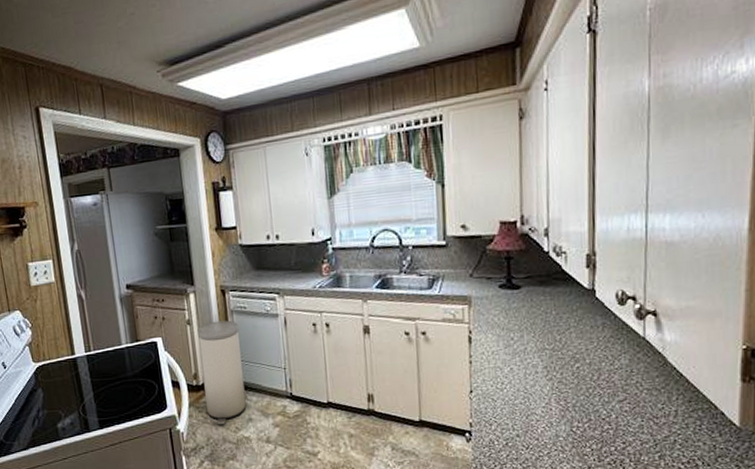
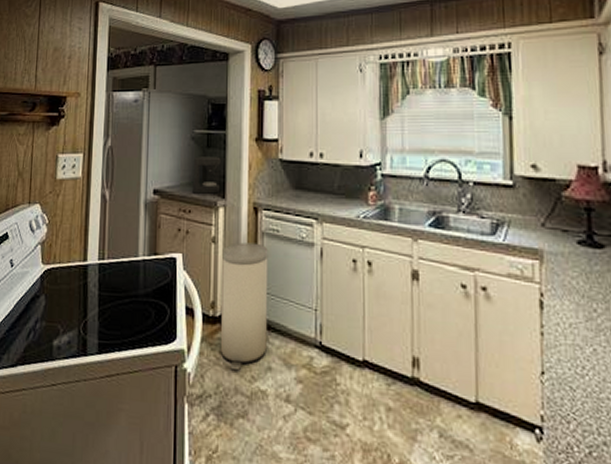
coffee maker: none [159,248,189,285] -> present [192,156,221,195]

